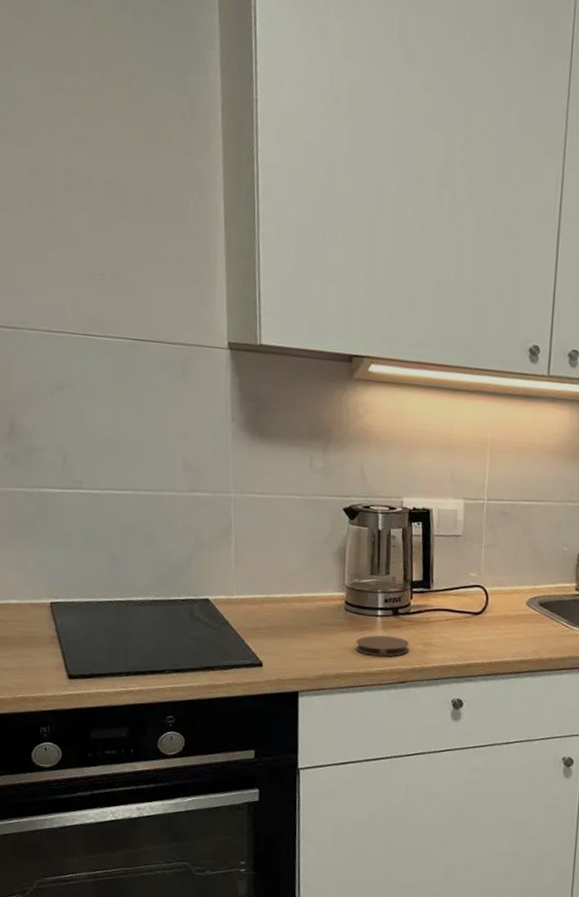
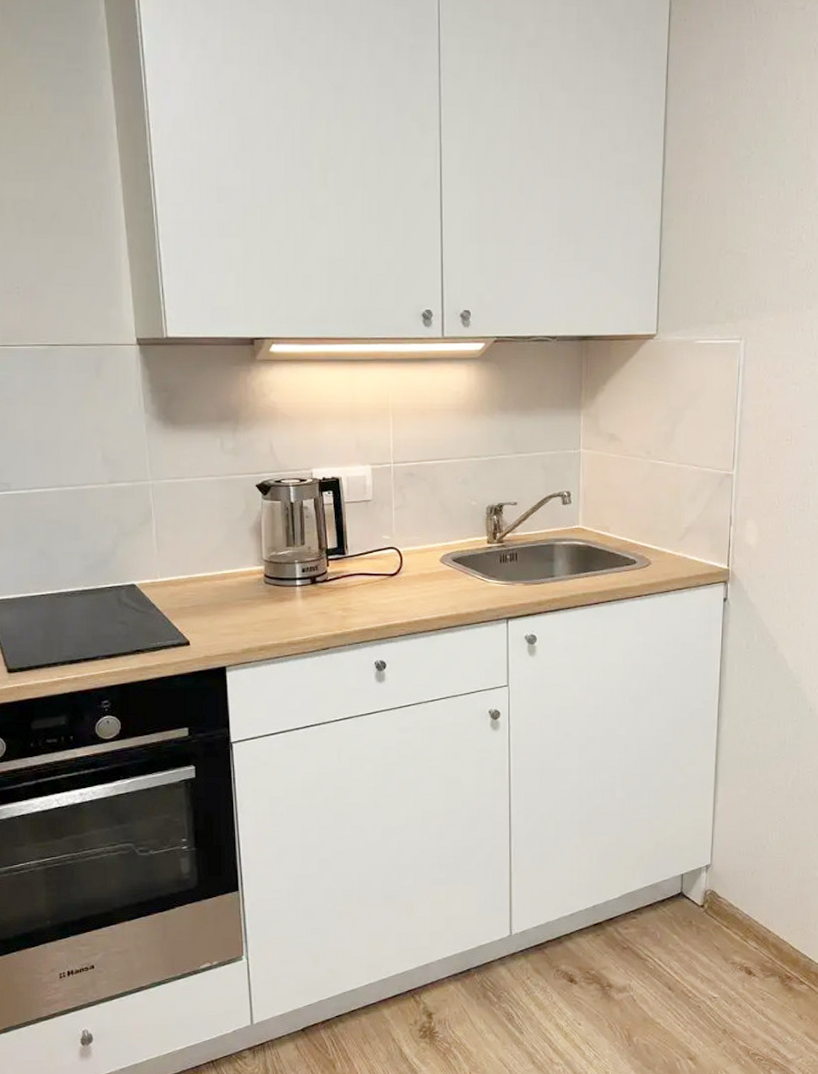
coaster: present [356,635,410,657] -> none [278,605,330,625]

